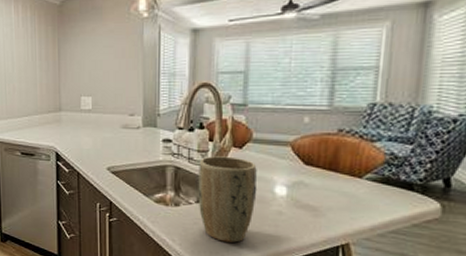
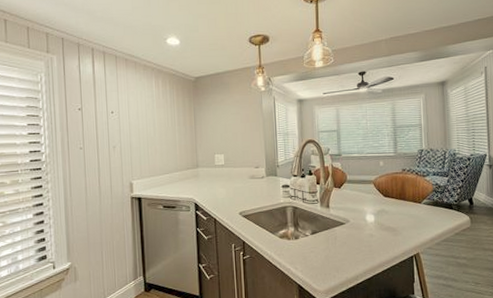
plant pot: present [198,156,258,243] -> none [311,195,354,264]

